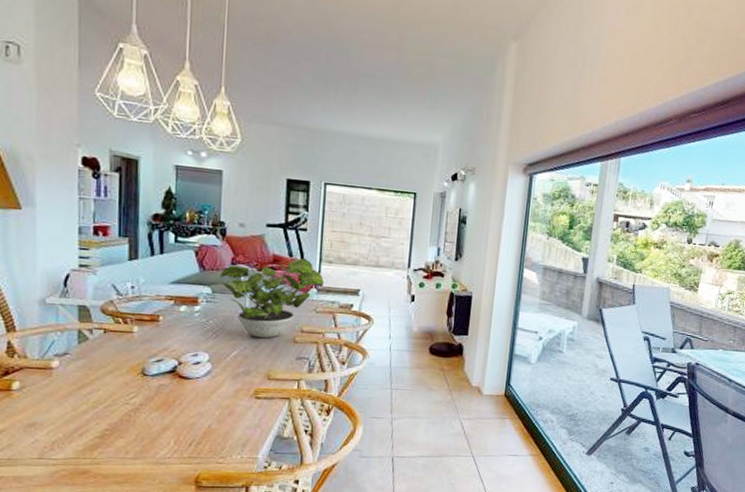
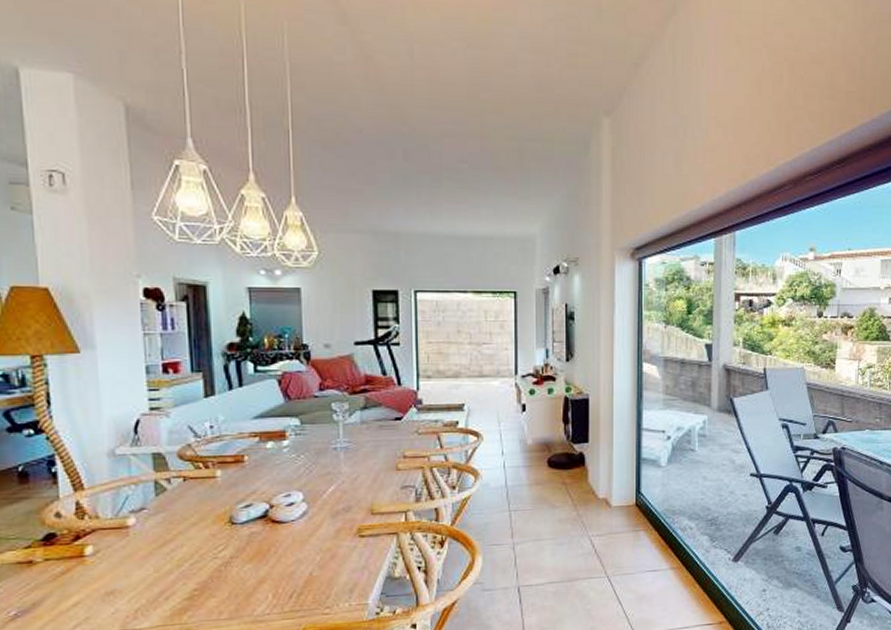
potted plant: present [219,258,324,339] -> none [307,376,423,469]

